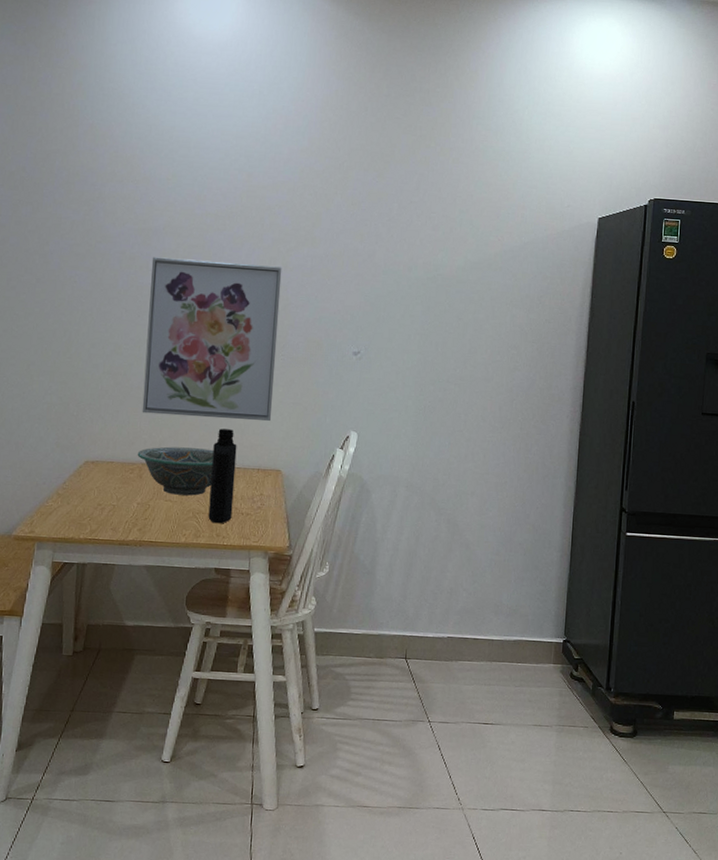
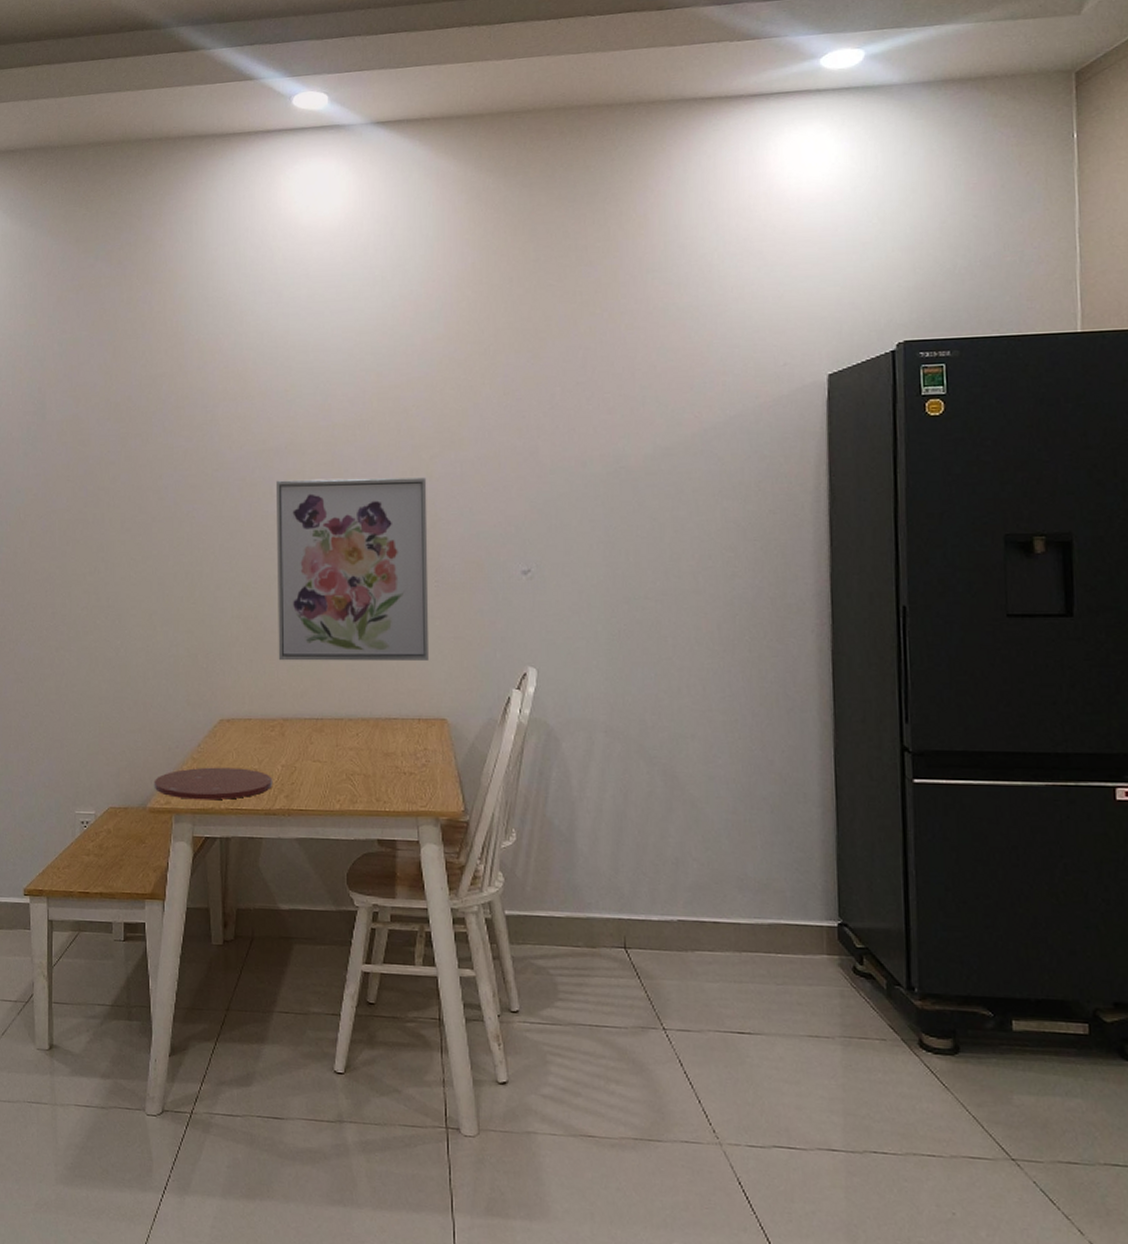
plate: none [19,502,129,531] -> present [154,767,273,800]
decorative bowl: present [137,446,214,496] -> none [277,698,366,754]
bottle: present [208,429,237,524] -> none [363,673,393,786]

